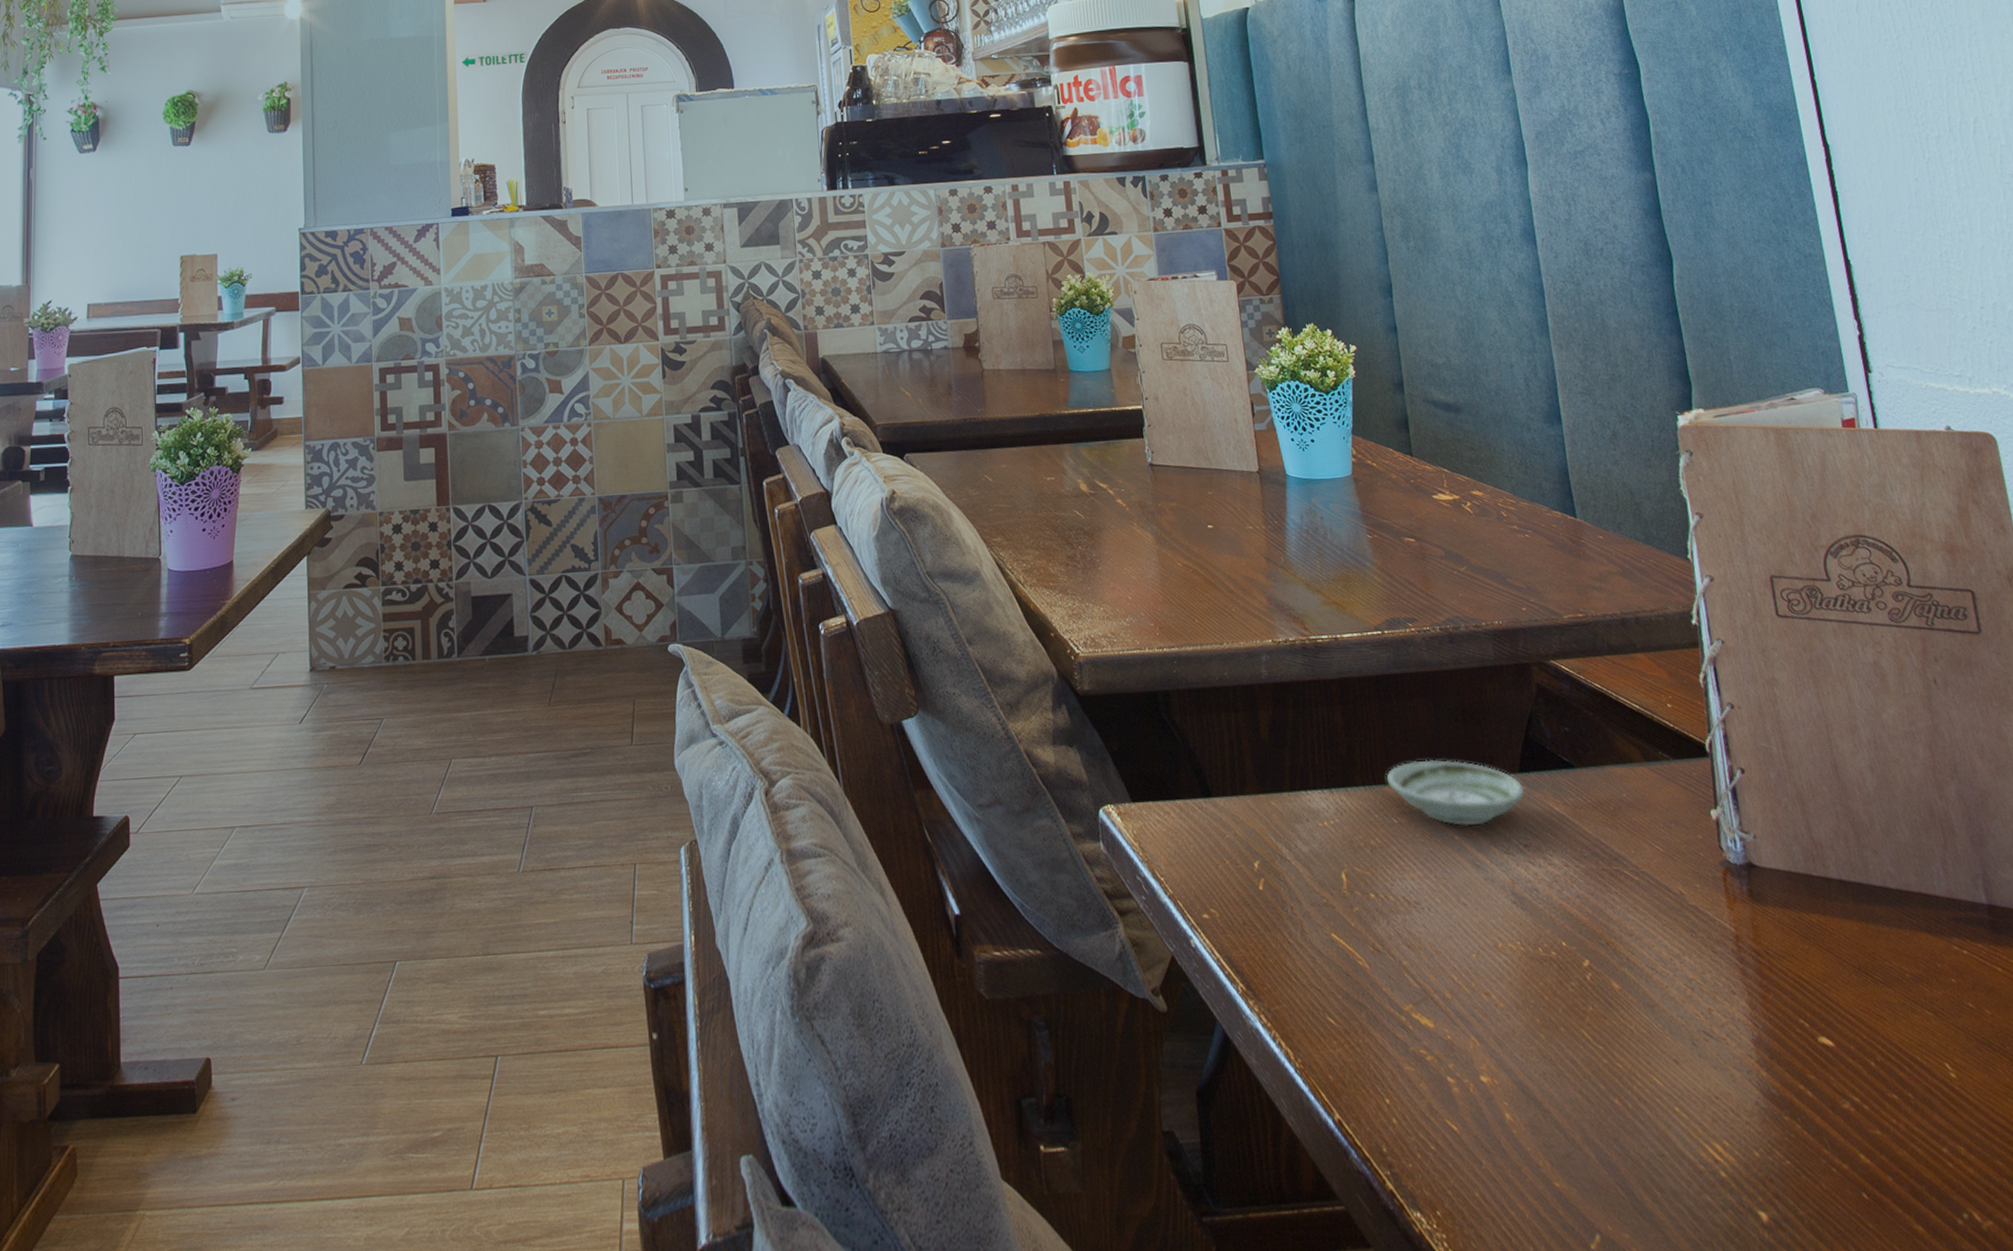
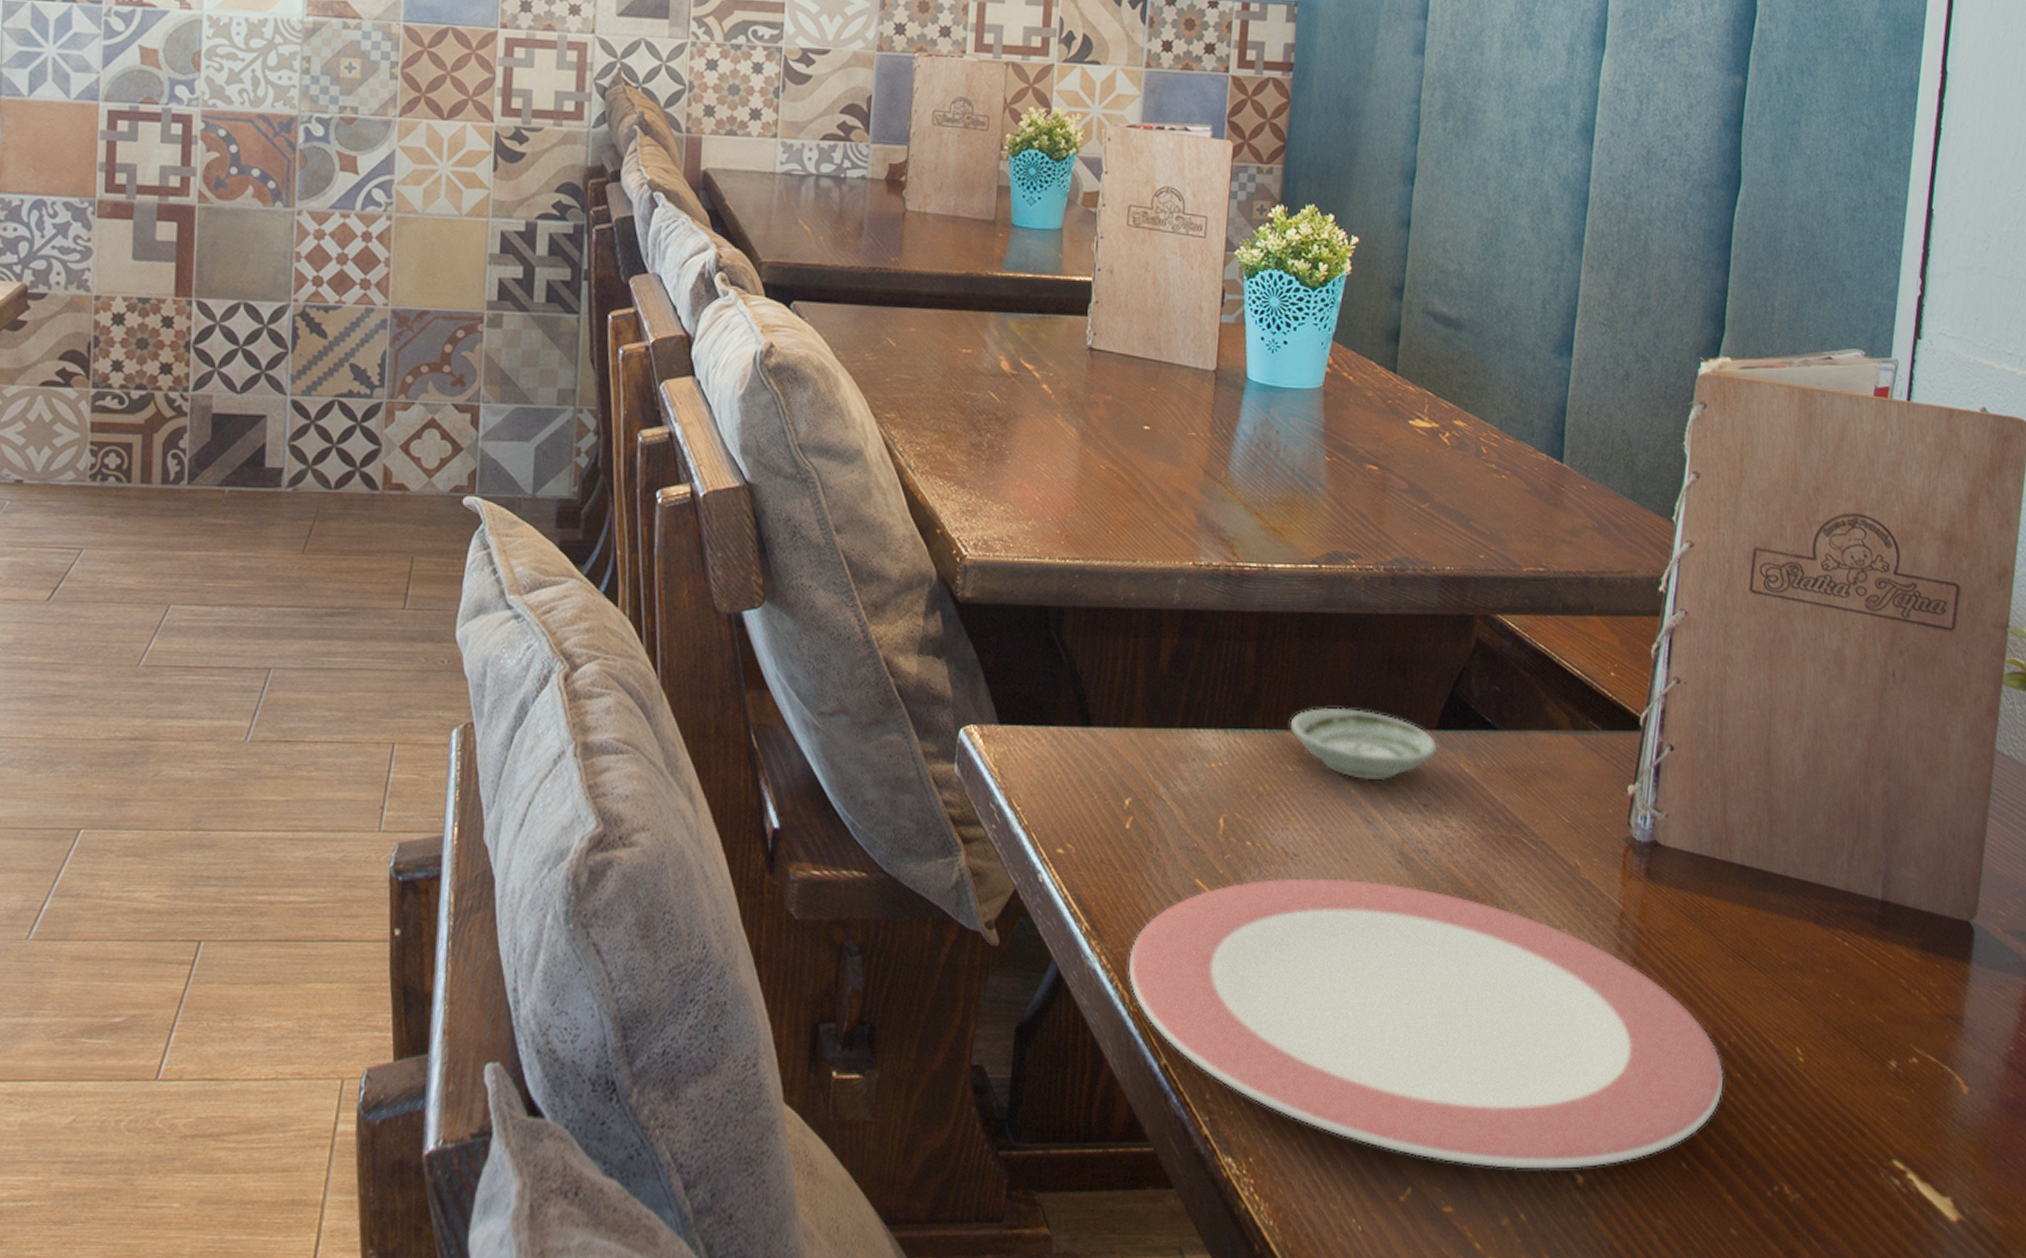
plate: none [1285,922,1884,1210] -> present [1127,878,1724,1169]

